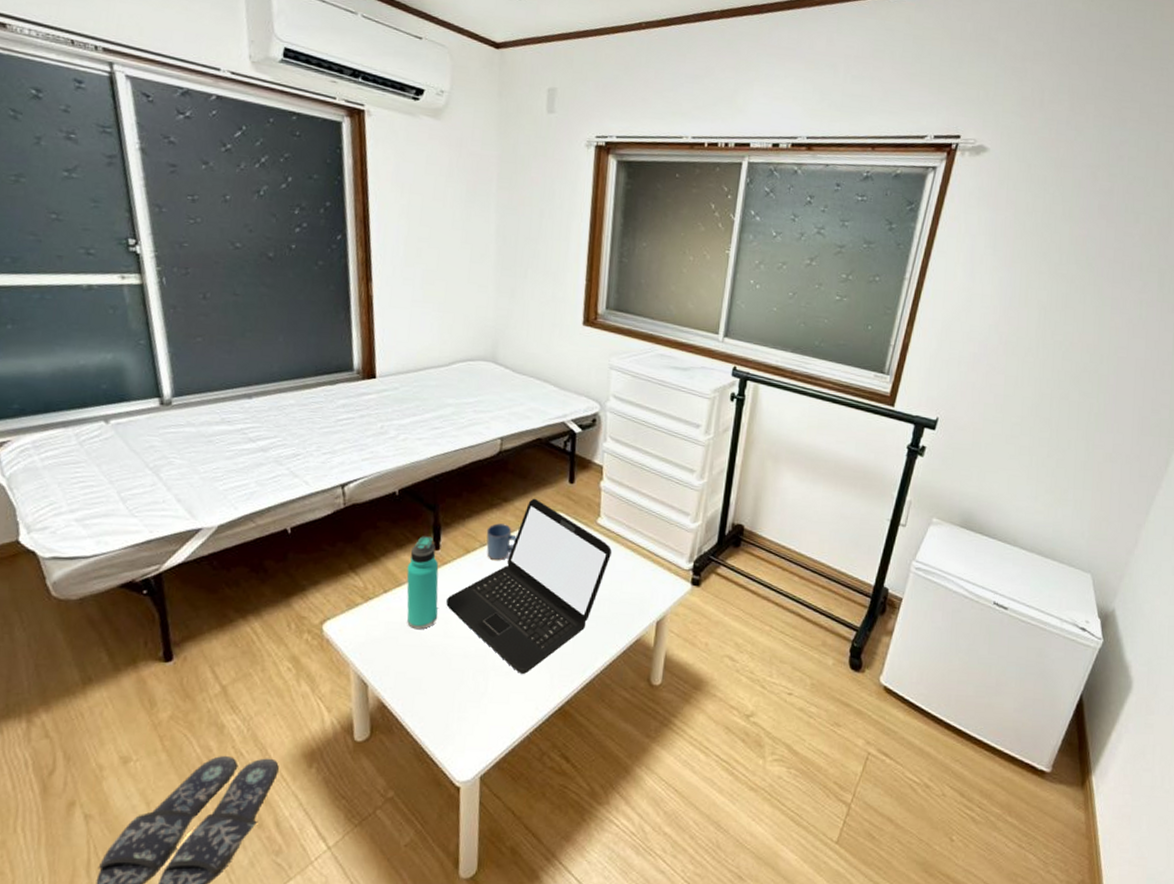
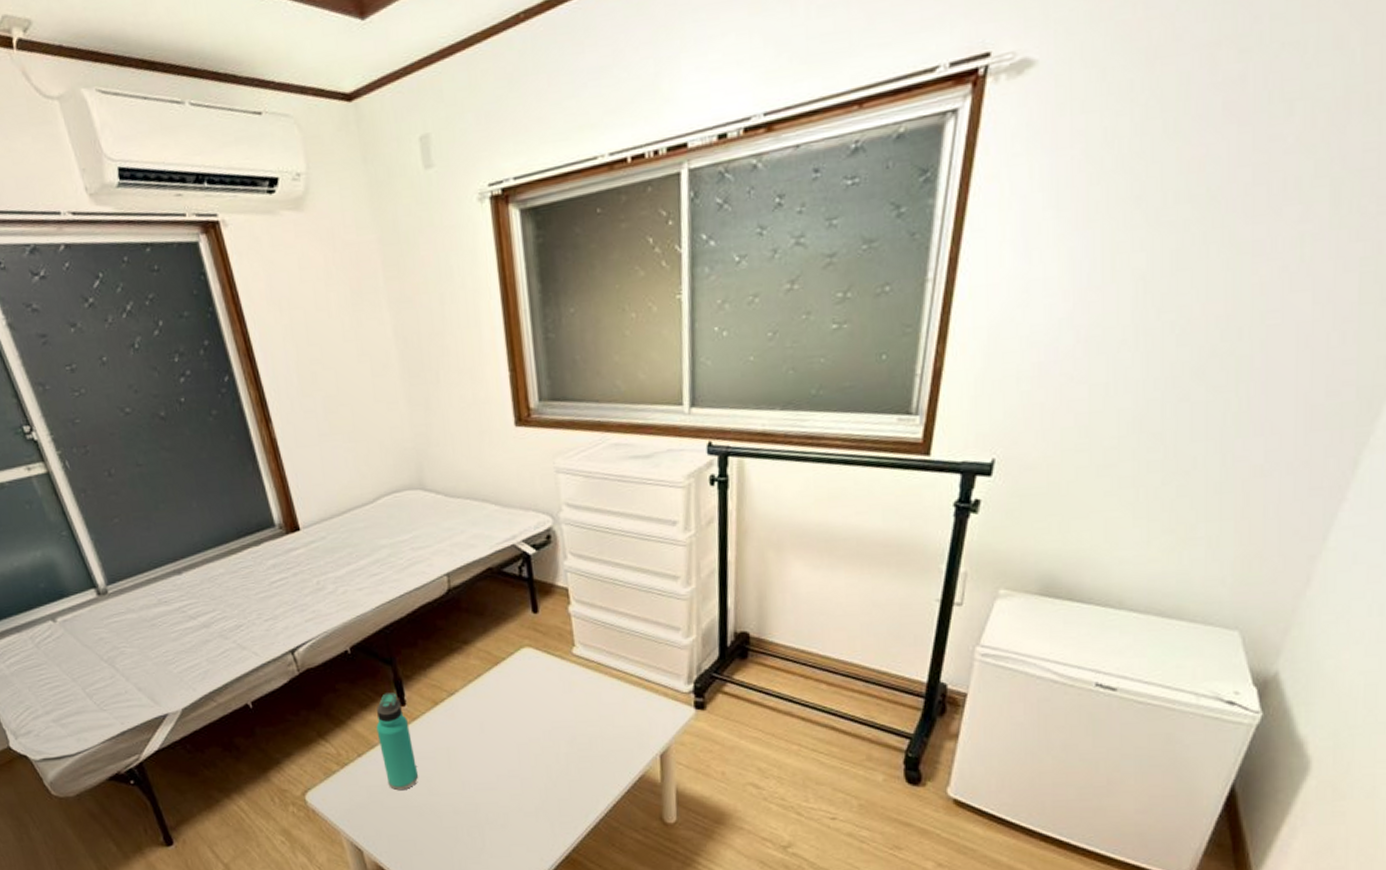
laptop: present [446,498,612,674] -> none [424,635,595,825]
mug: present [486,523,517,560] -> none [451,668,486,709]

